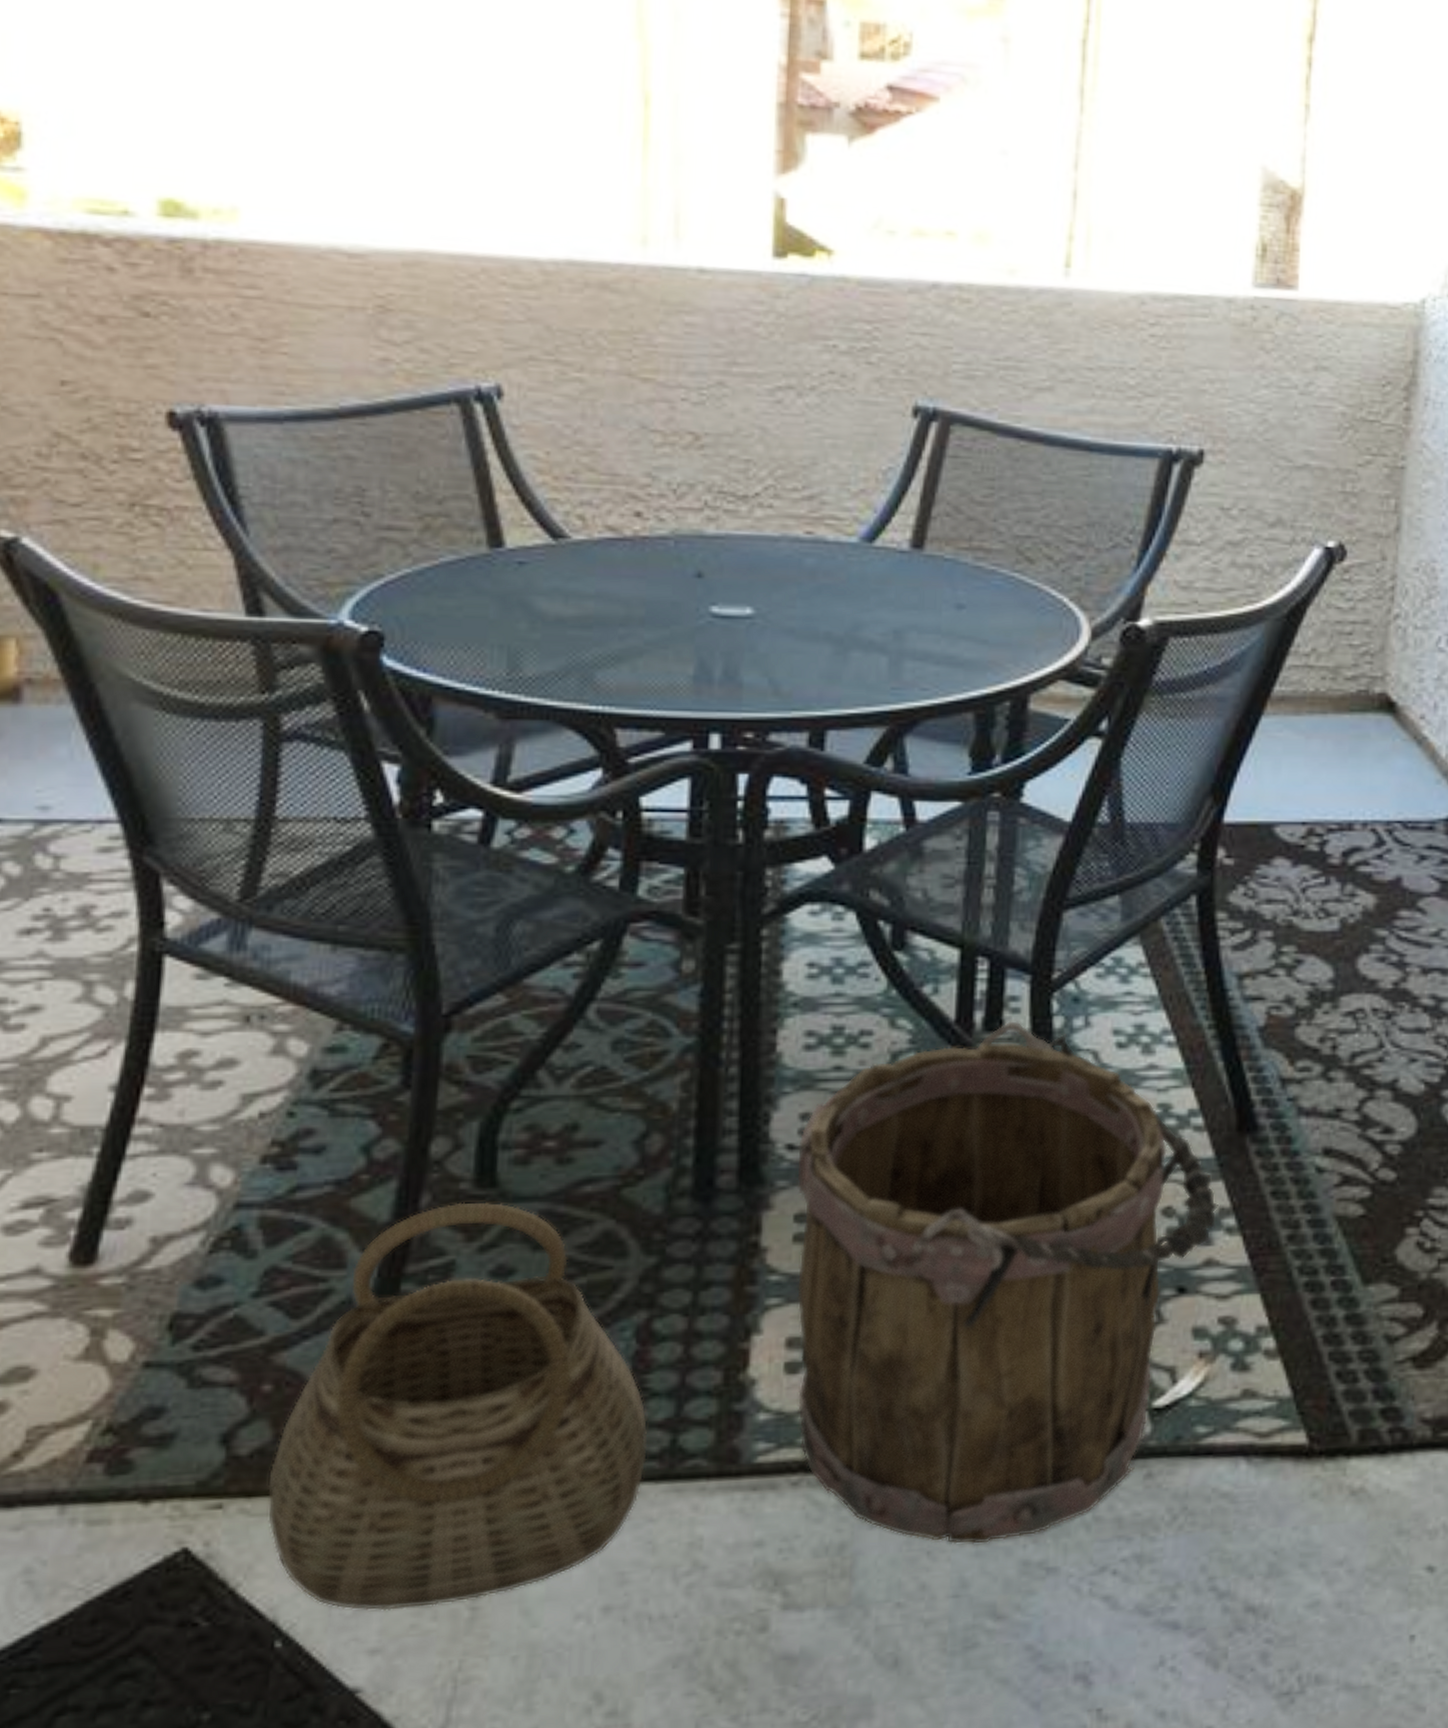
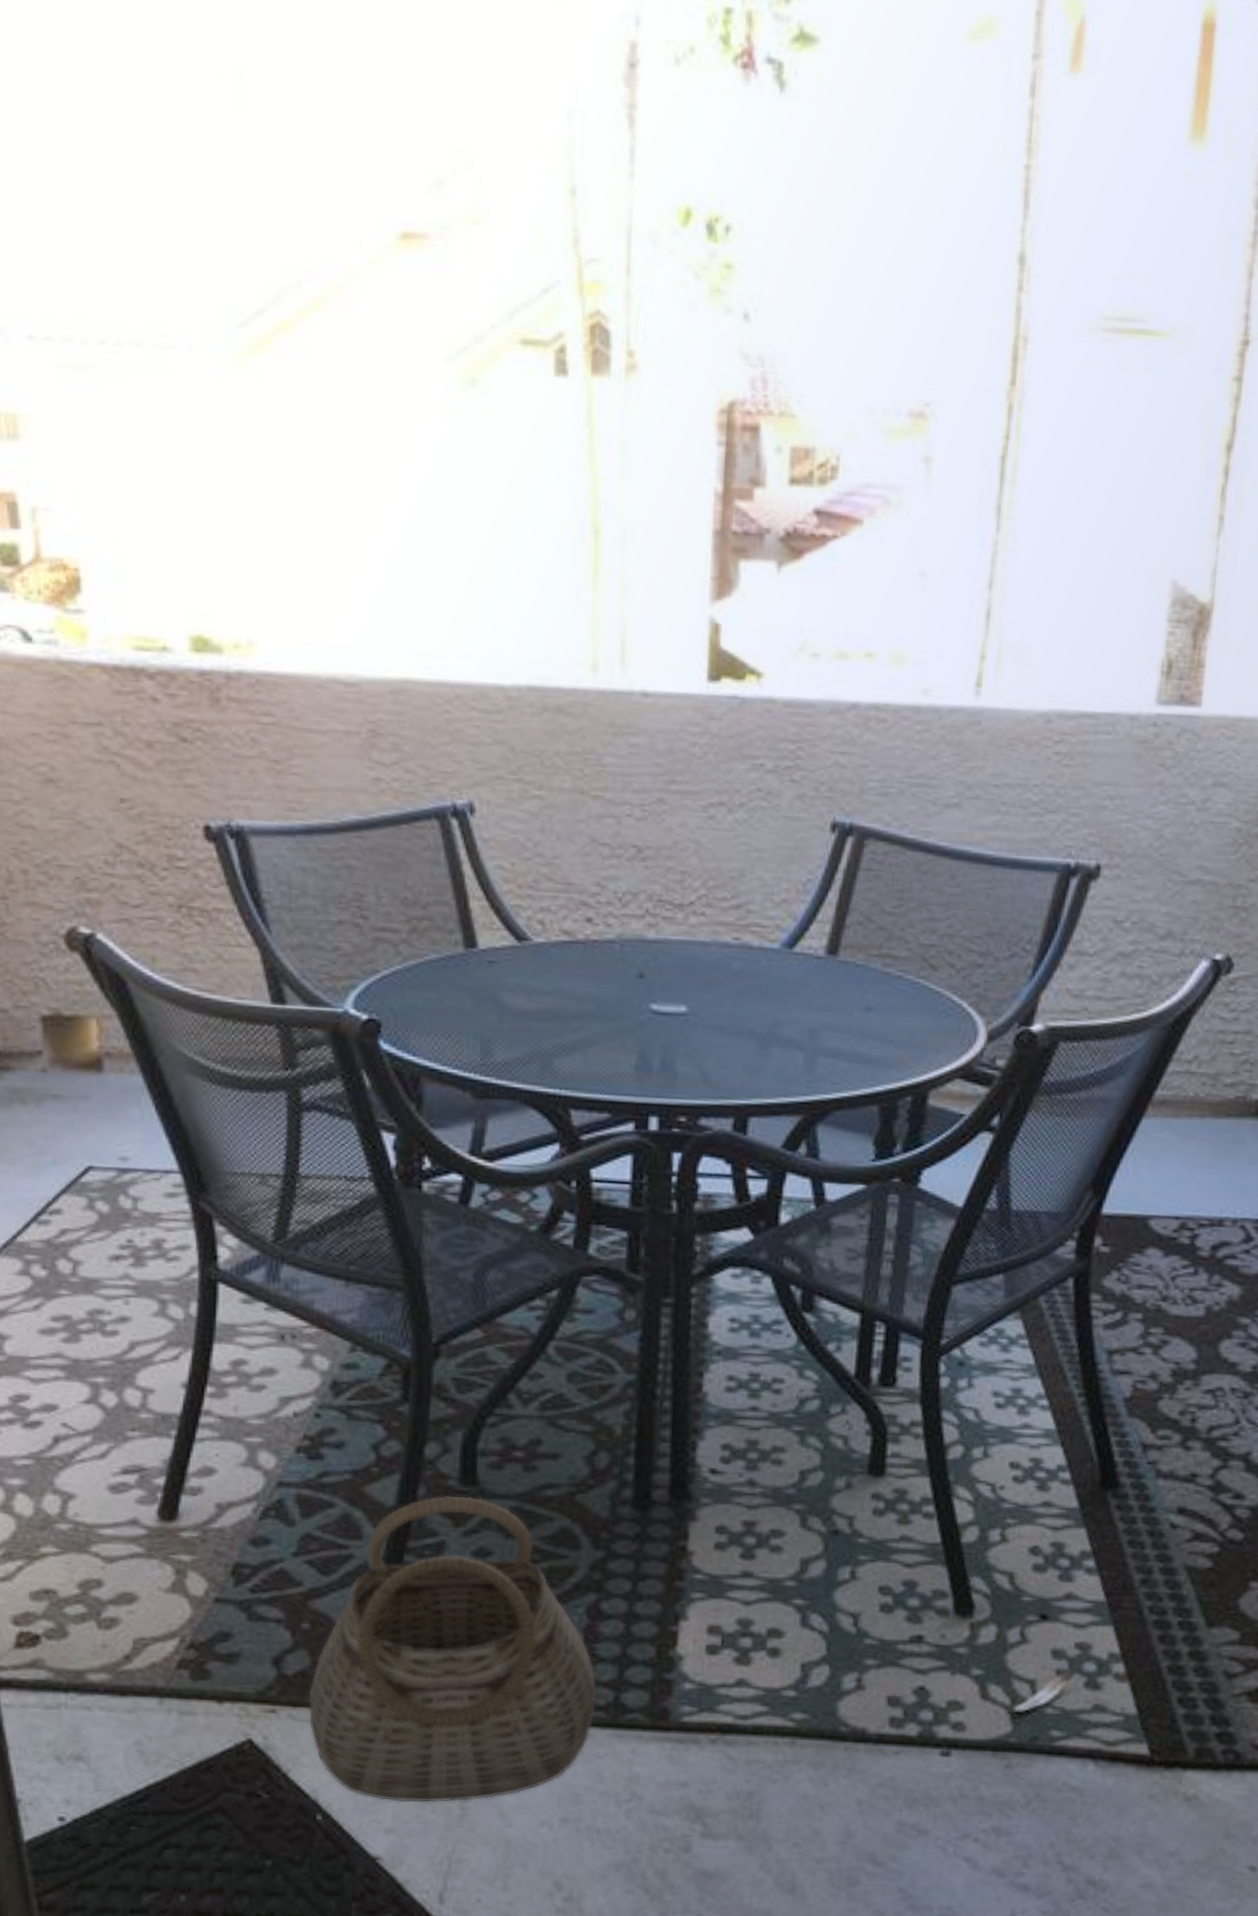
bucket: present [796,1021,1218,1545] -> none [716,1378,1080,1805]

